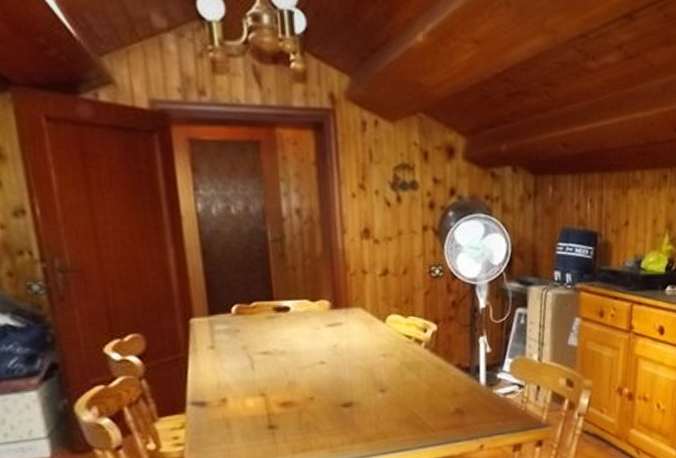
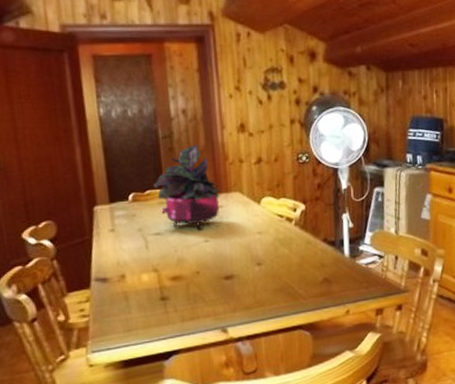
potted plant: none [261,251,339,351] -> present [153,145,220,231]

